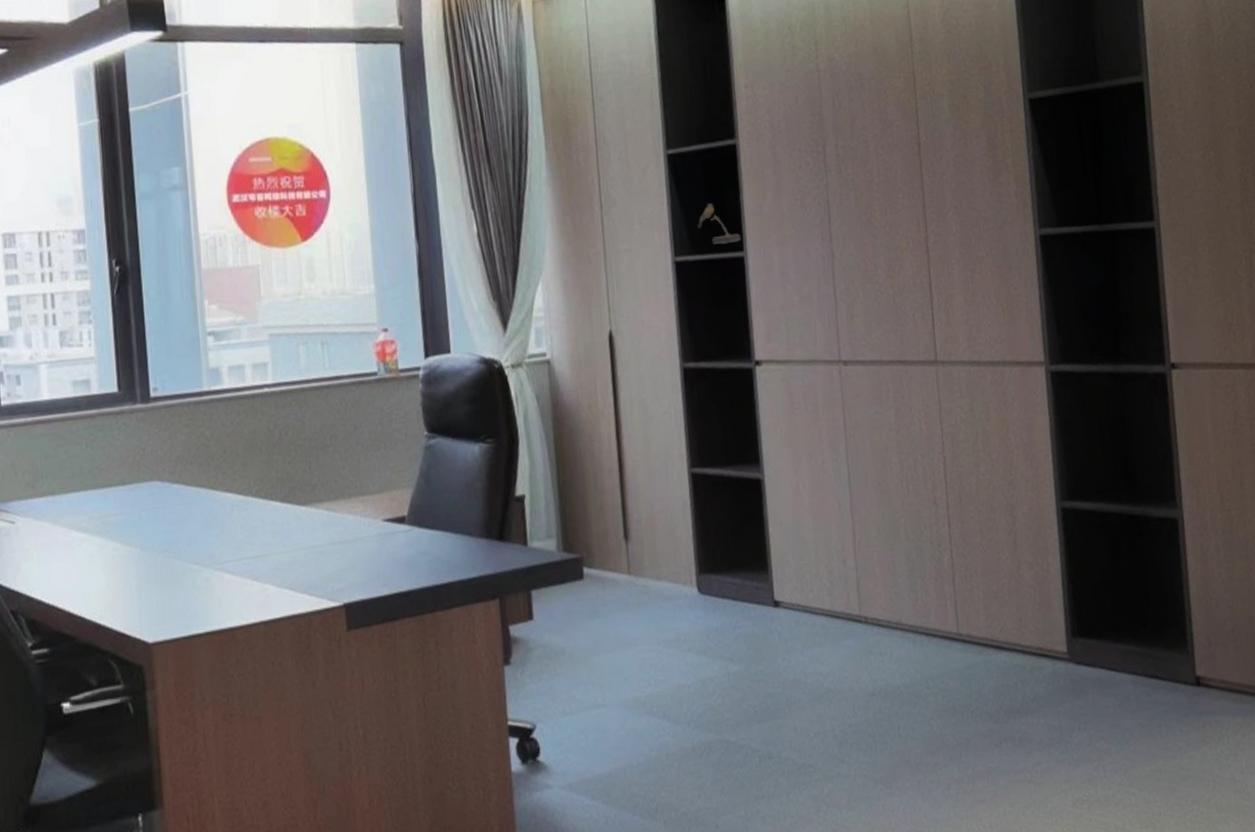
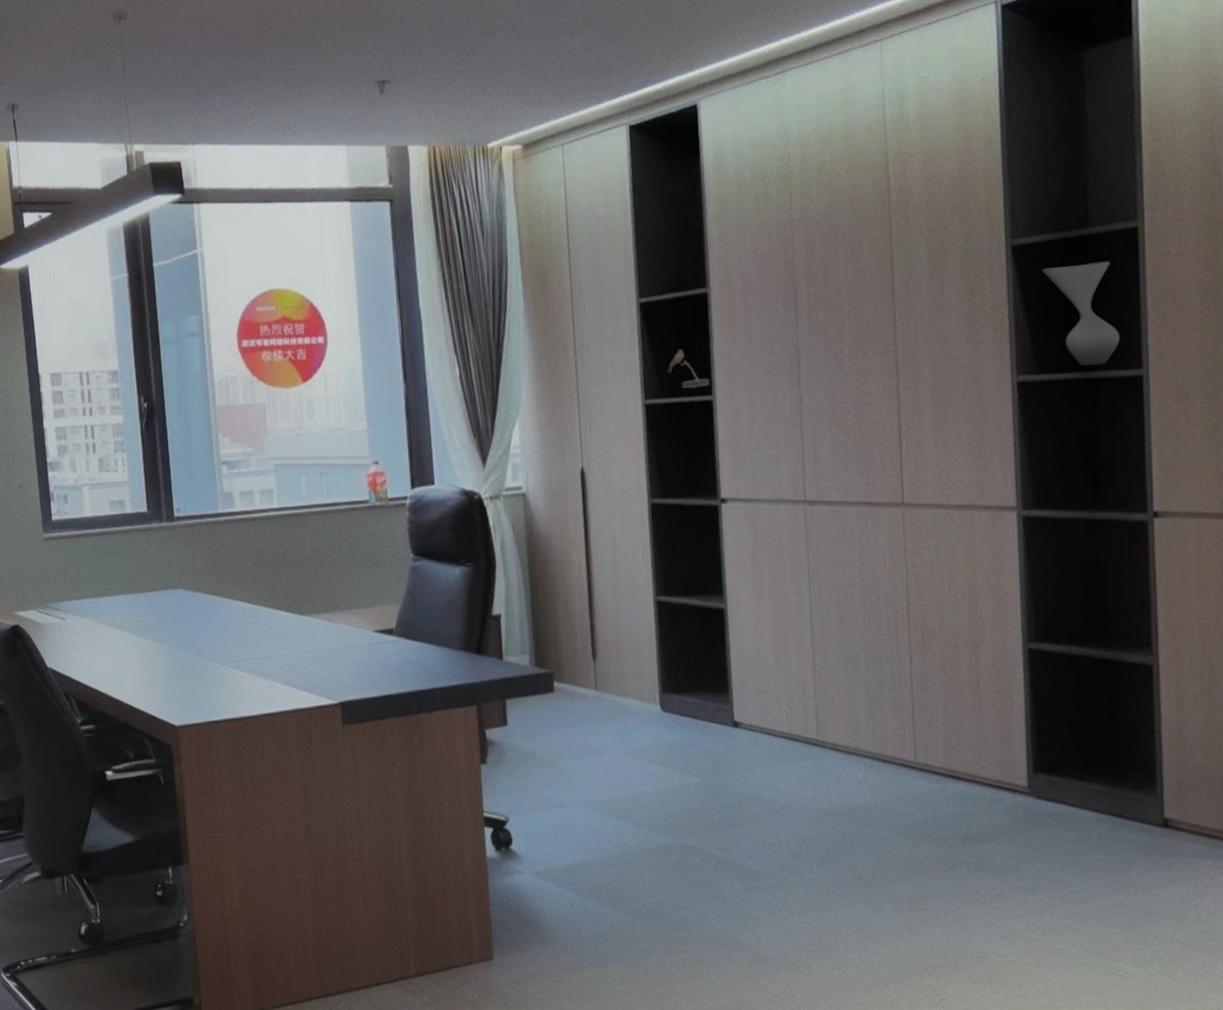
decorative vase: none [1057,115,1132,219] -> present [1041,261,1120,366]

